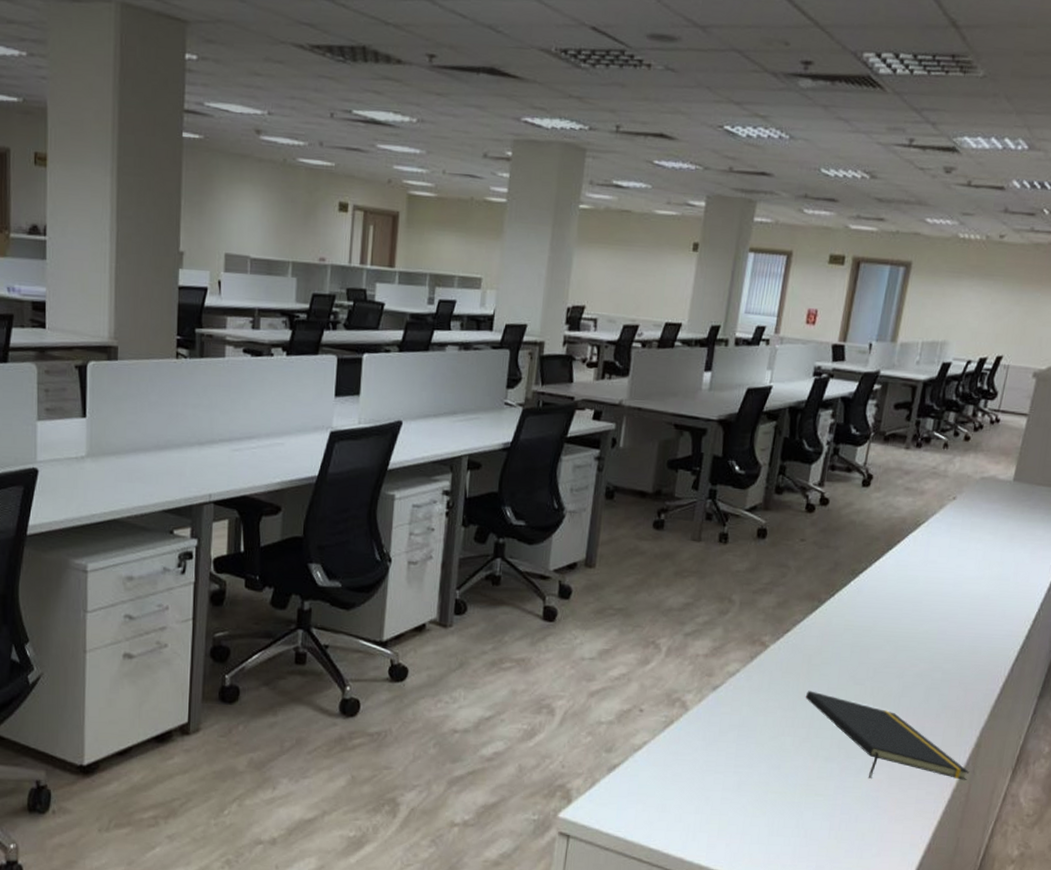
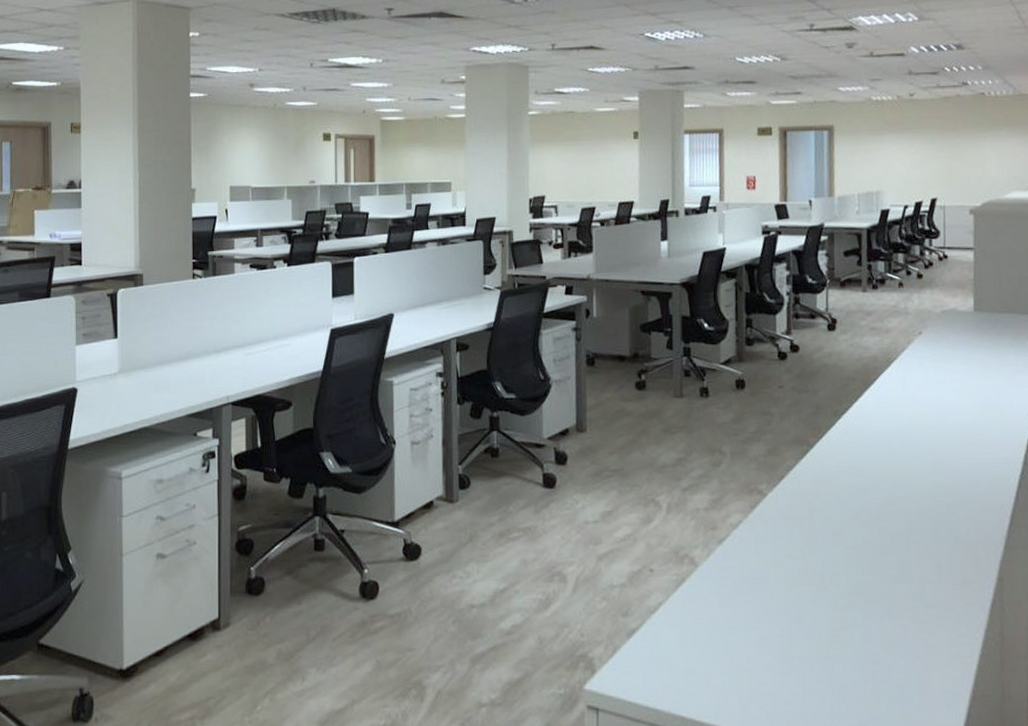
notepad: present [805,690,970,780] -> none [812,536,998,624]

